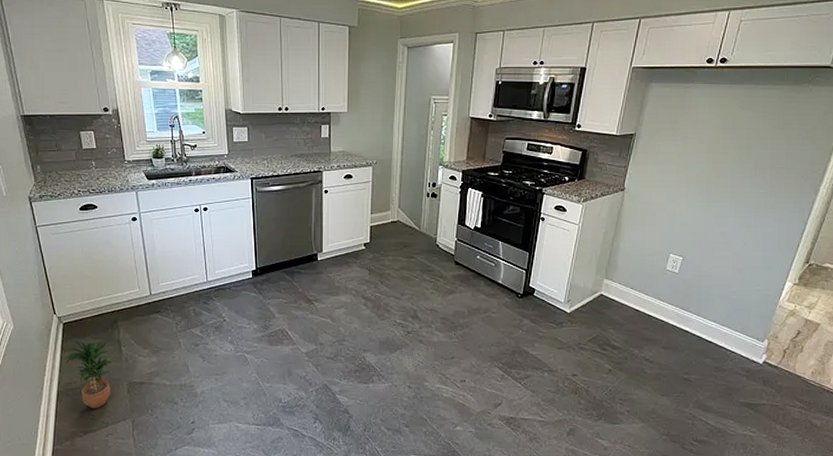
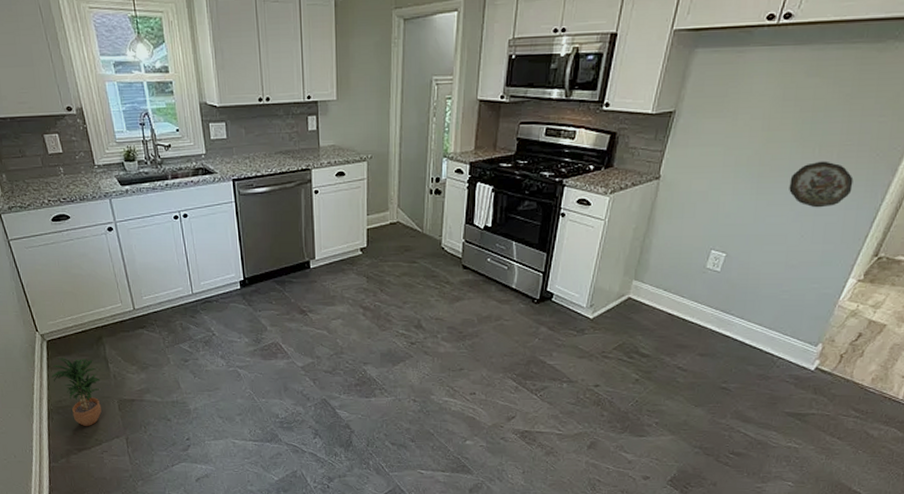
decorative plate: none [732,180,784,220] -> present [789,161,854,208]

